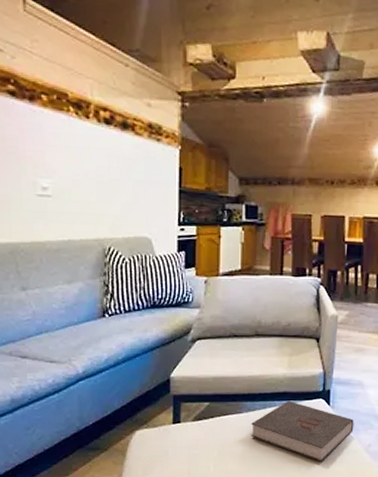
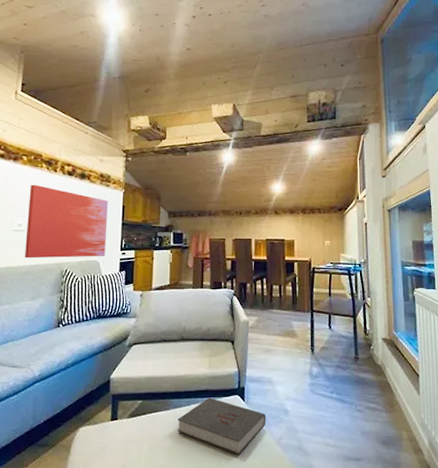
wall art: none [53,134,160,233] -> present [25,184,108,259]

